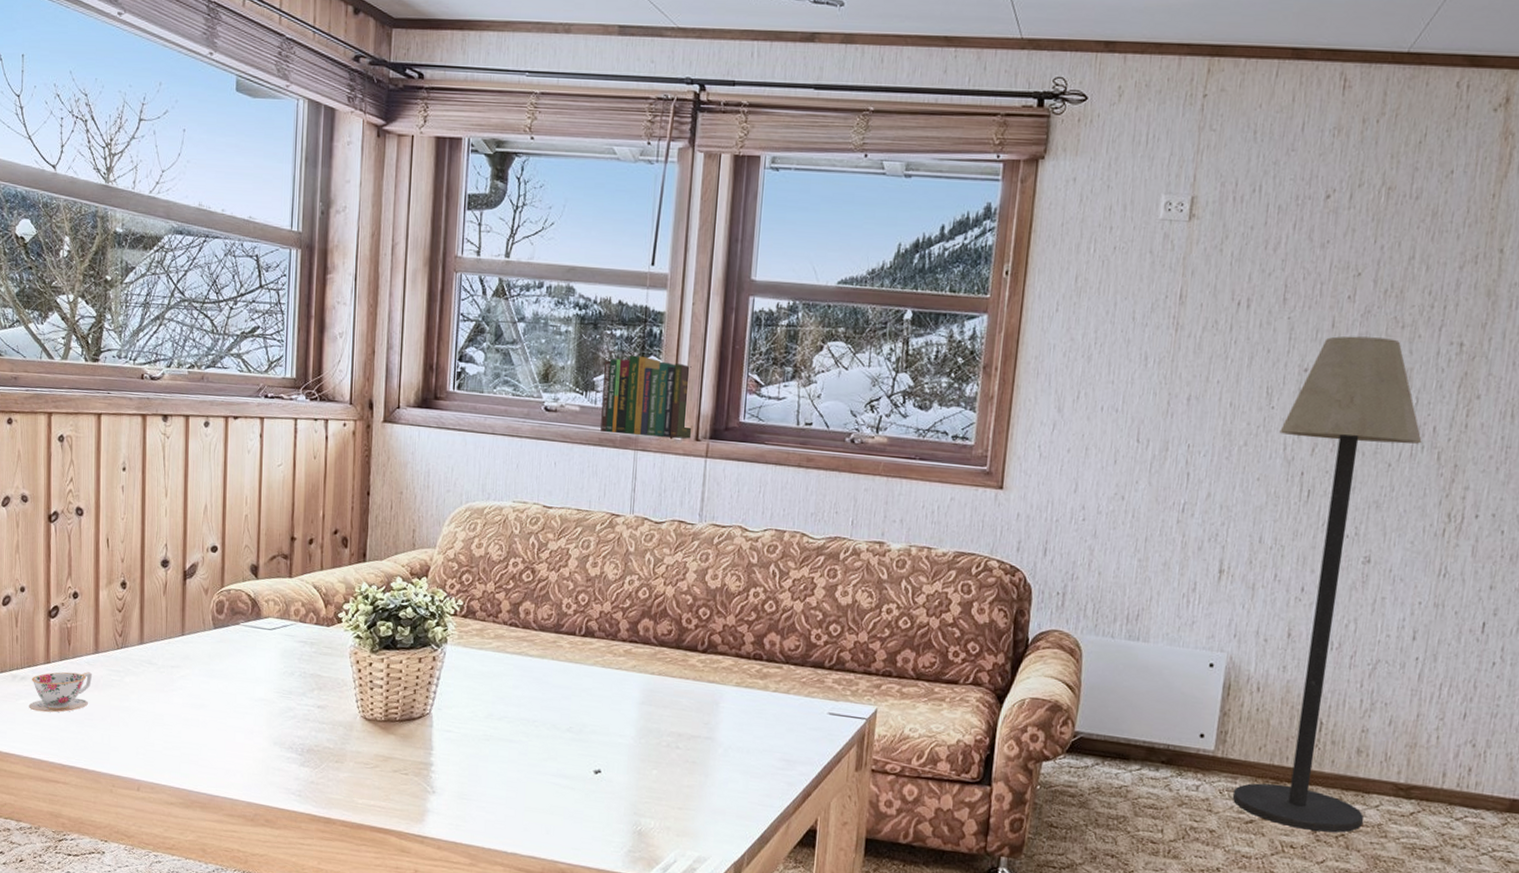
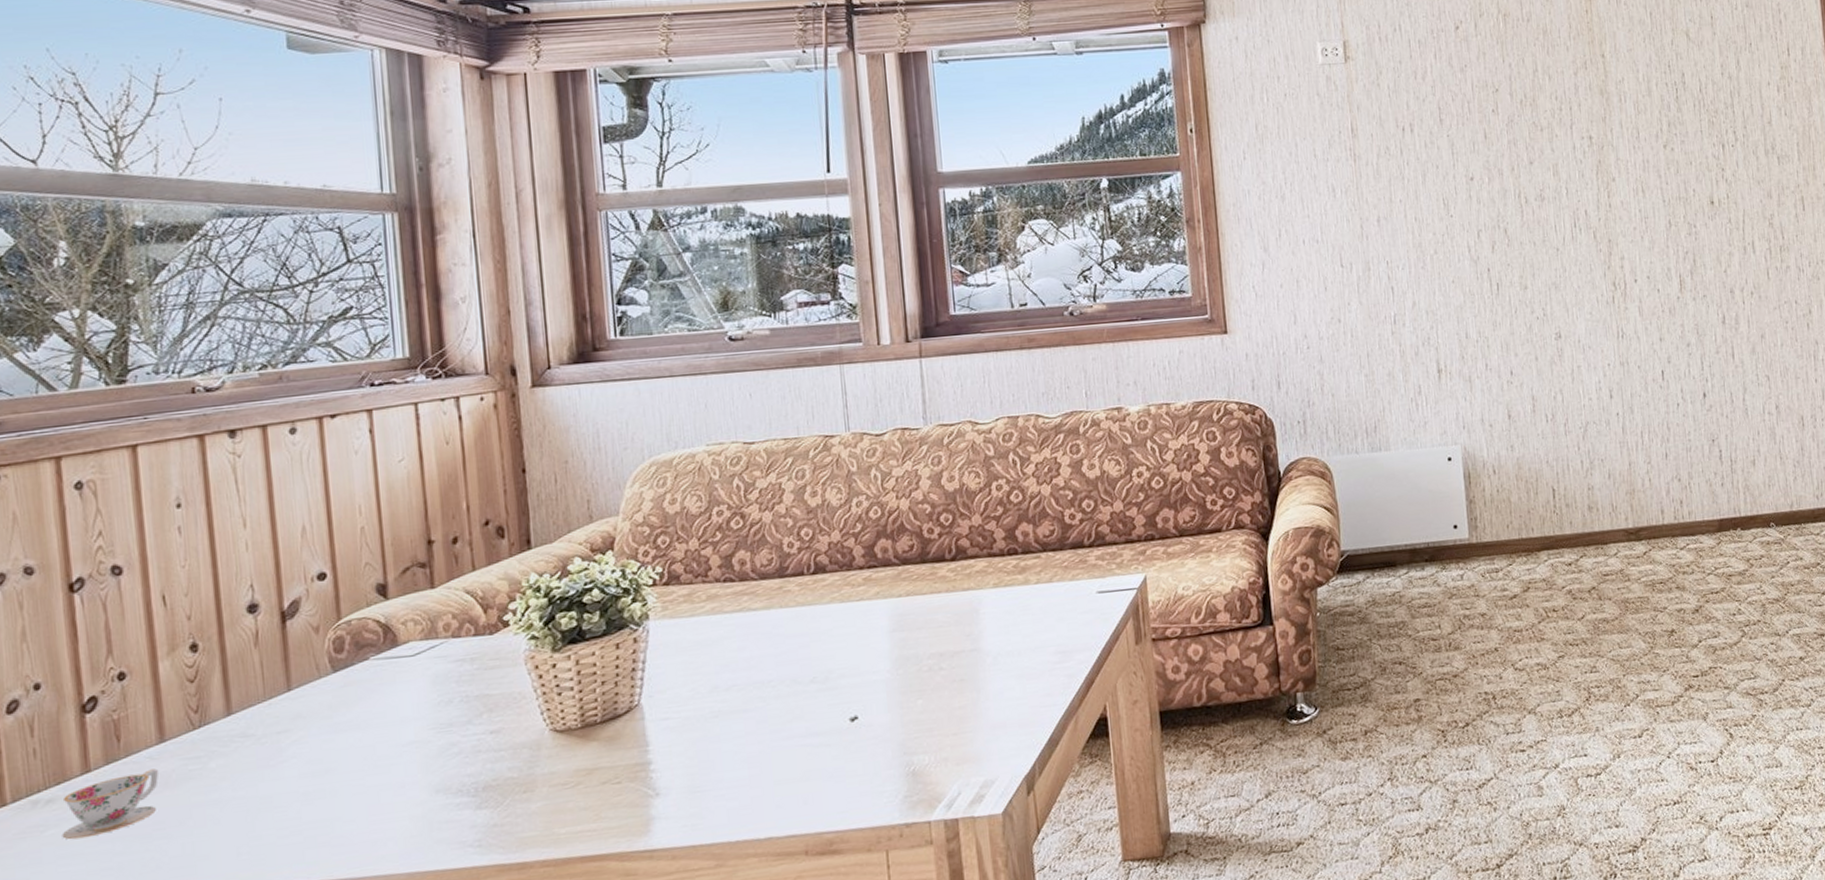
books: present [600,355,692,439] -> none [790,266,901,353]
floor lamp: present [1232,336,1422,833] -> none [1461,141,1608,593]

